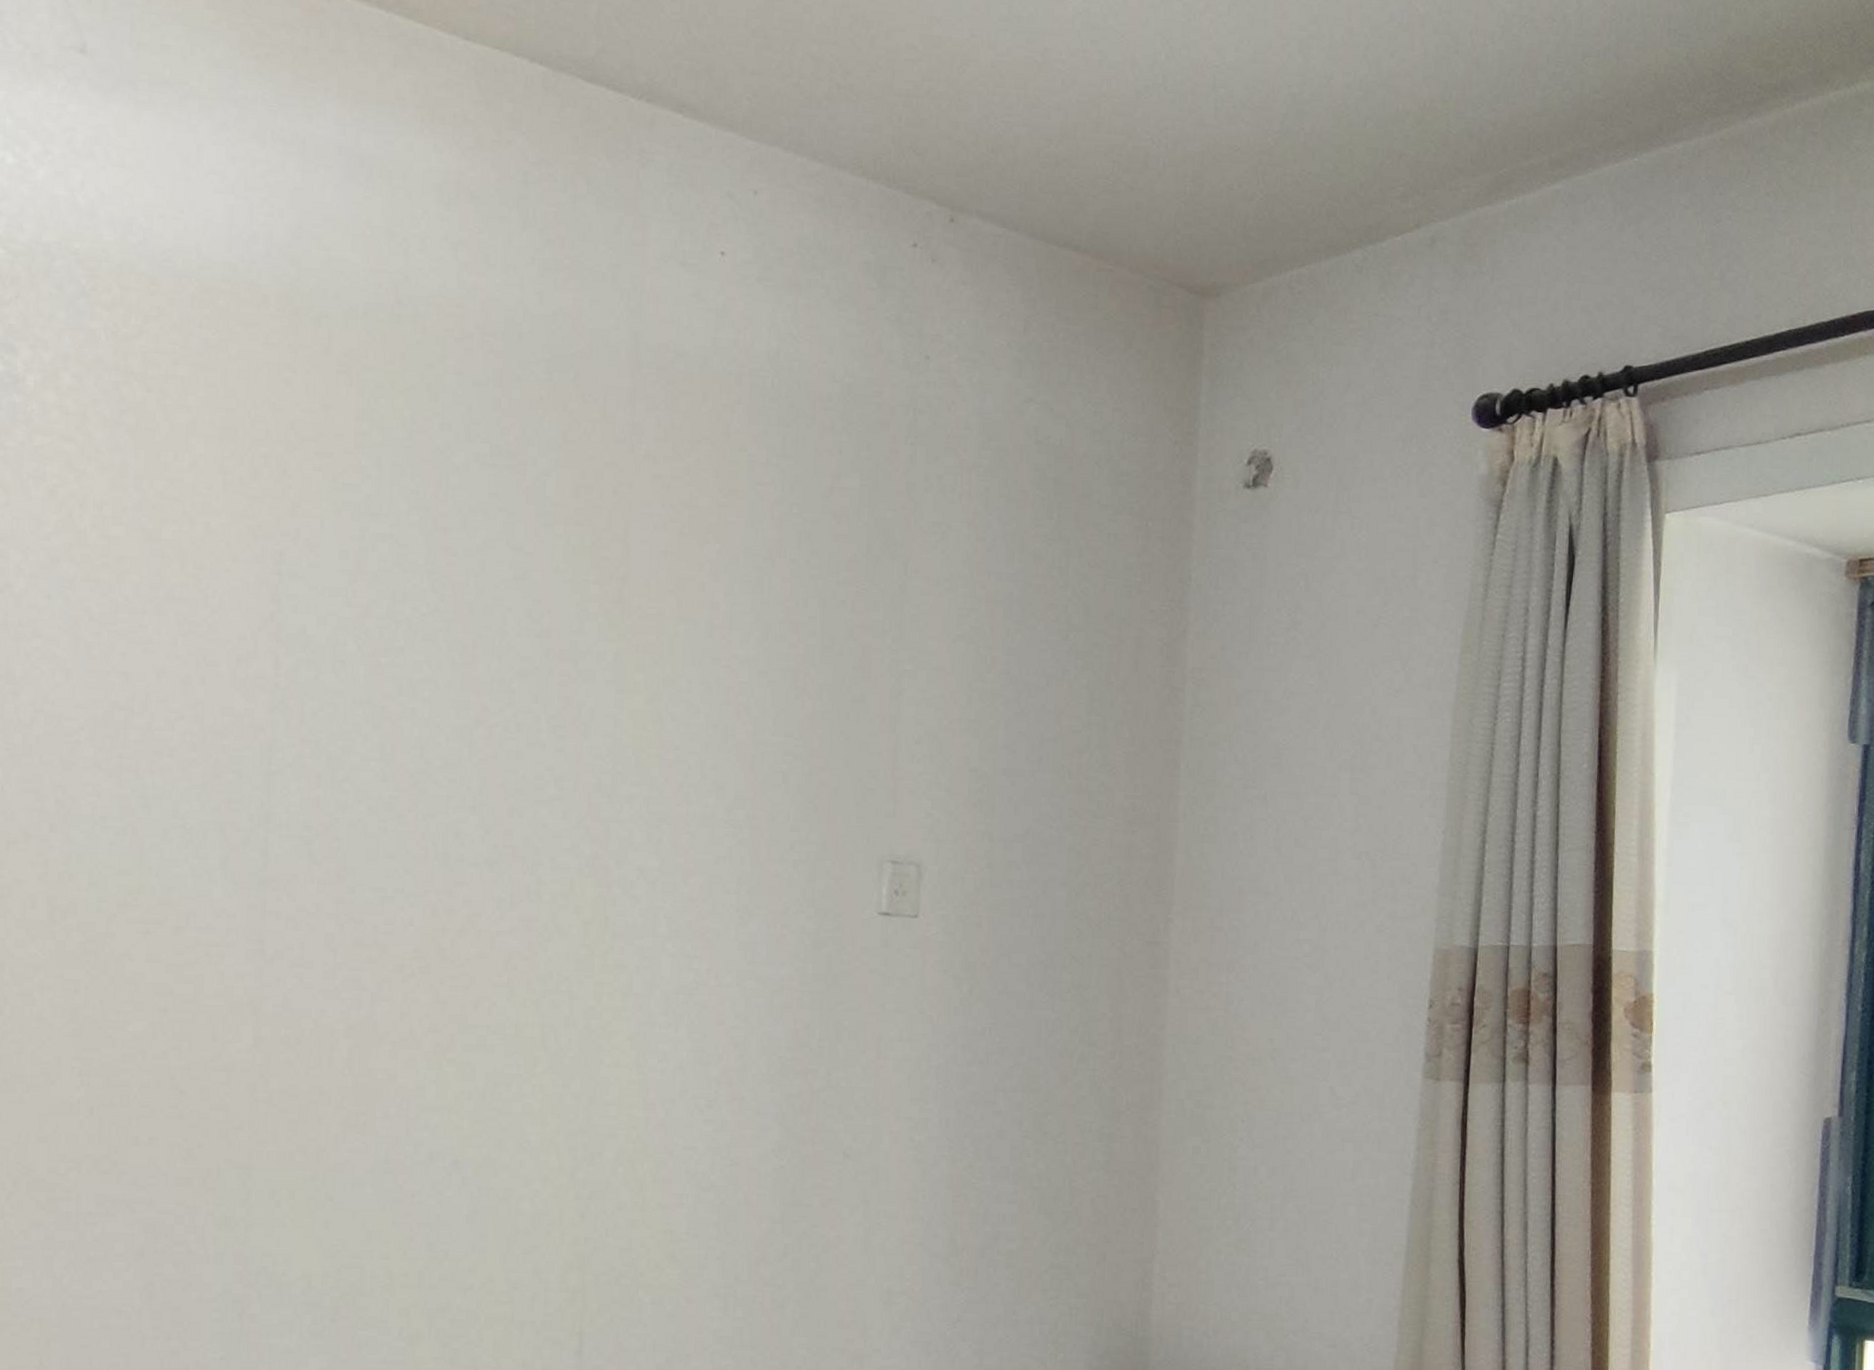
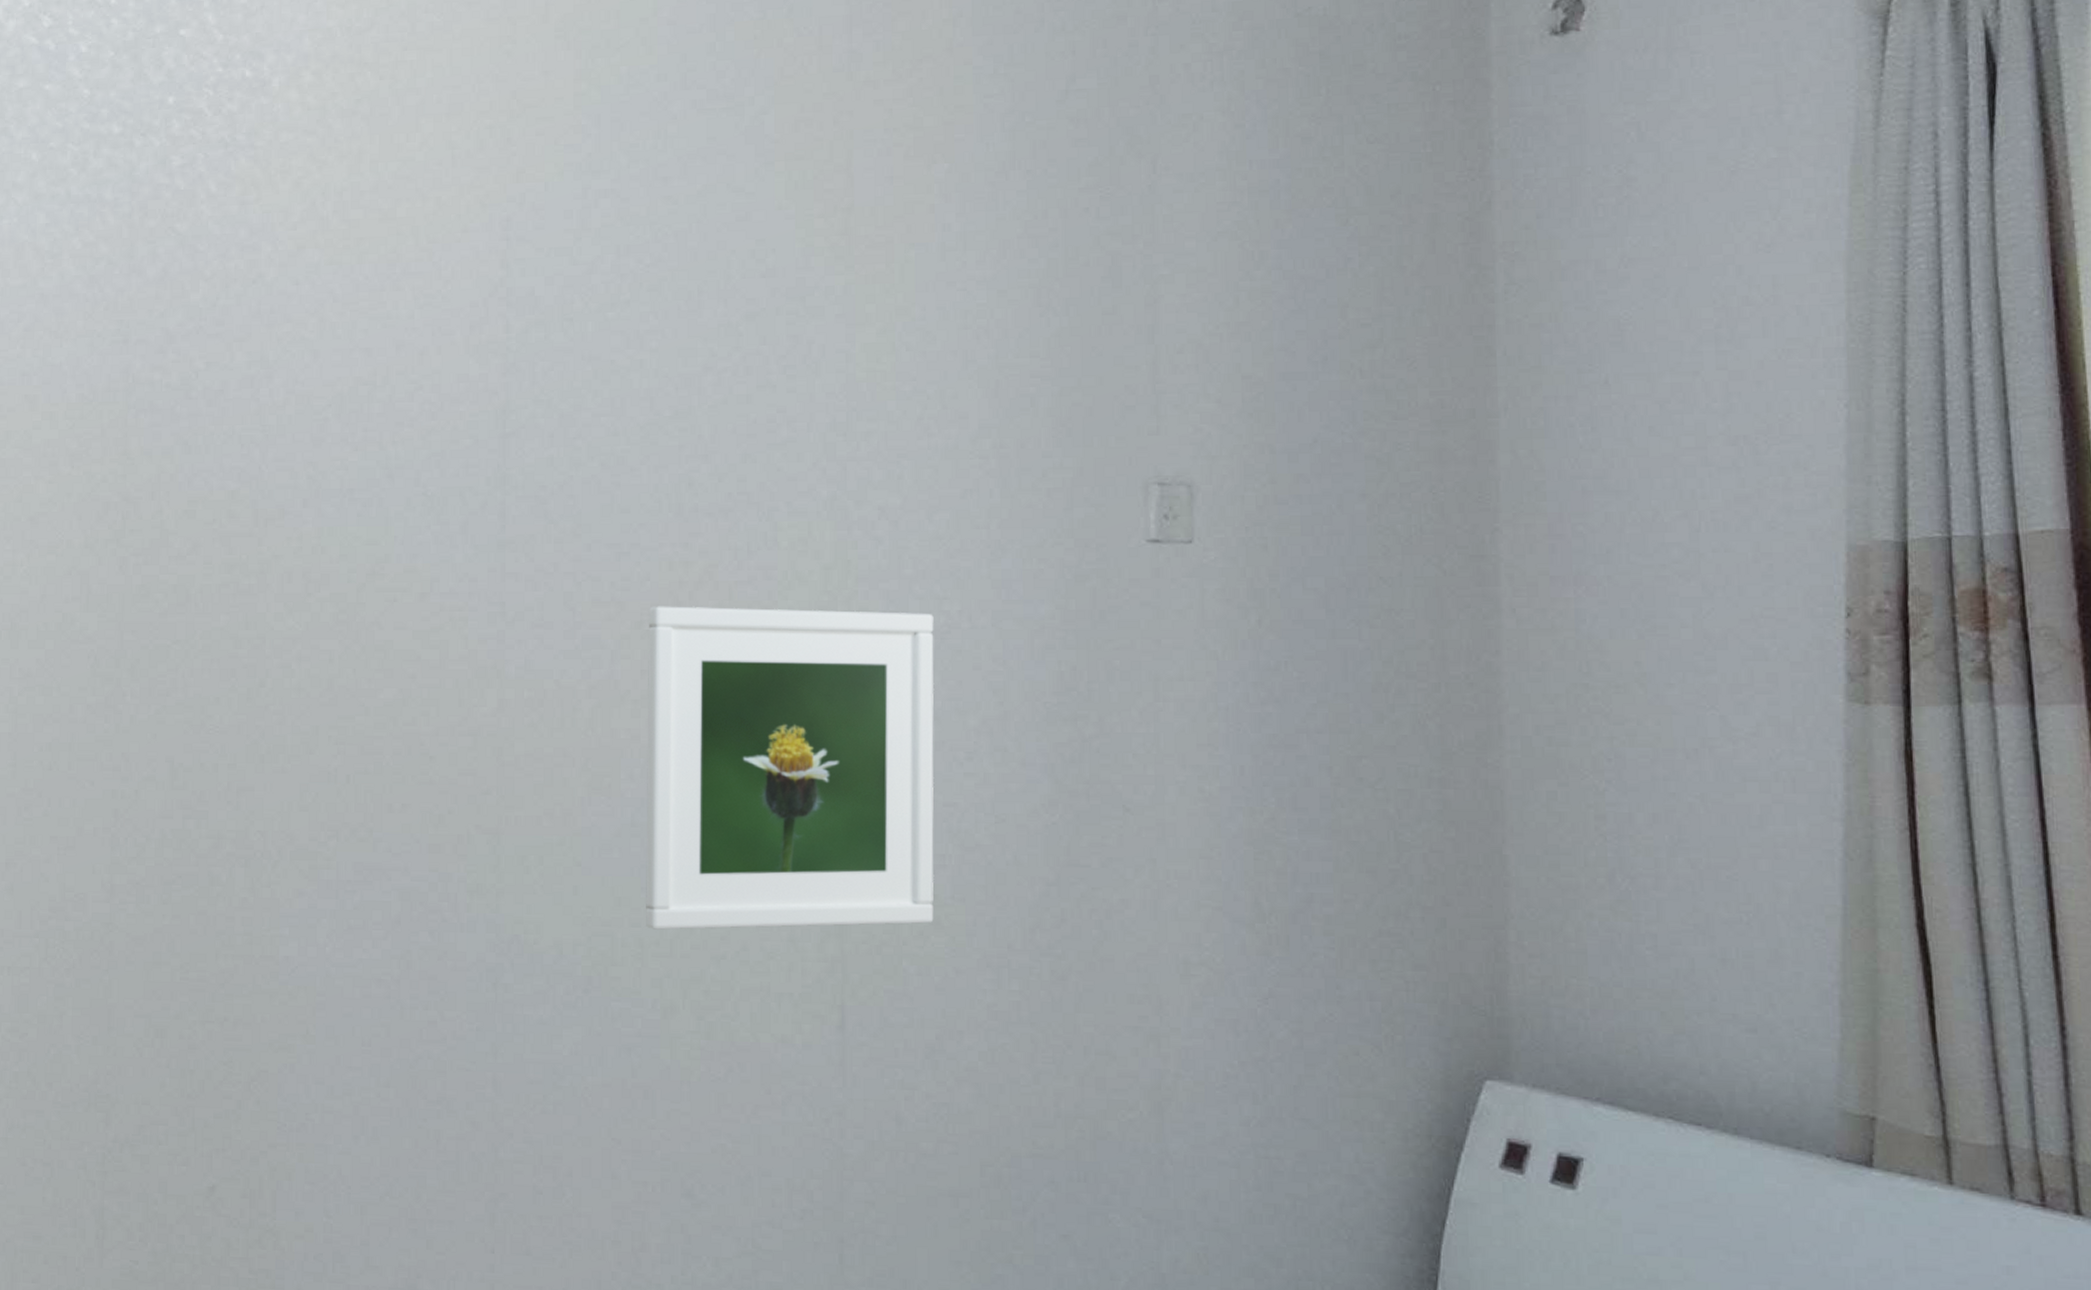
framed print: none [395,951,684,1262] -> present [646,606,934,930]

